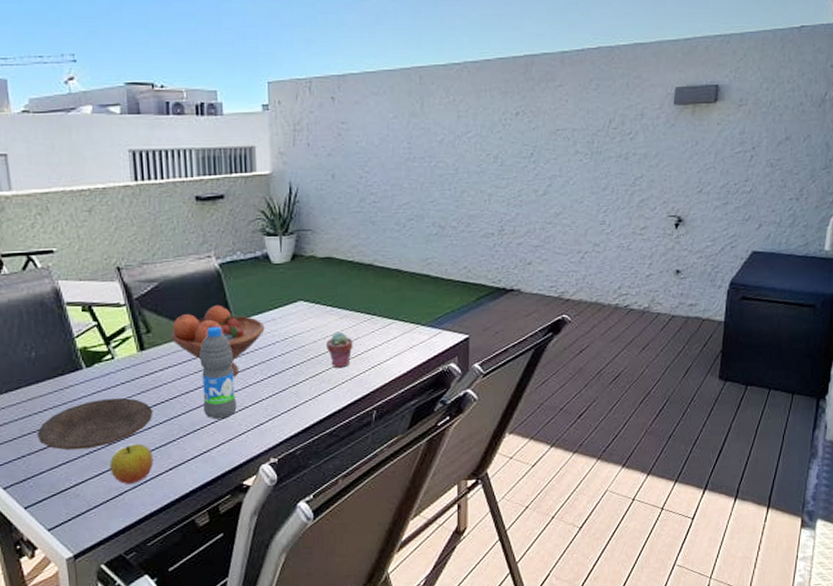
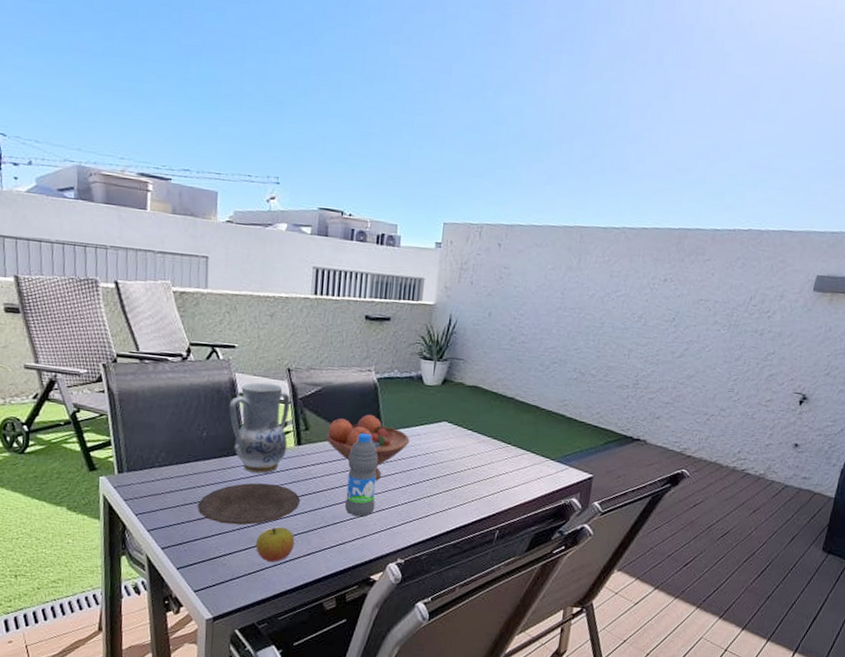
vase: none [56,286,130,389] -> present [229,382,290,474]
potted succulent: present [326,331,353,369] -> none [462,454,487,488]

